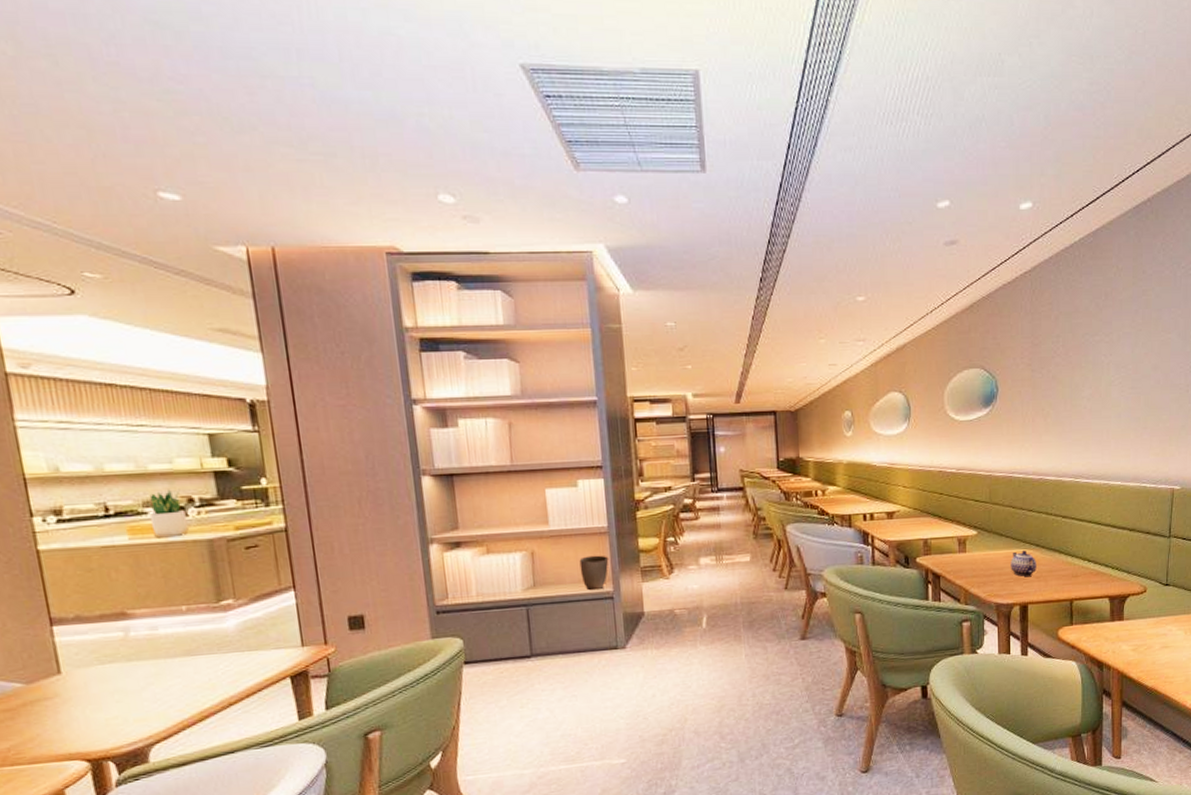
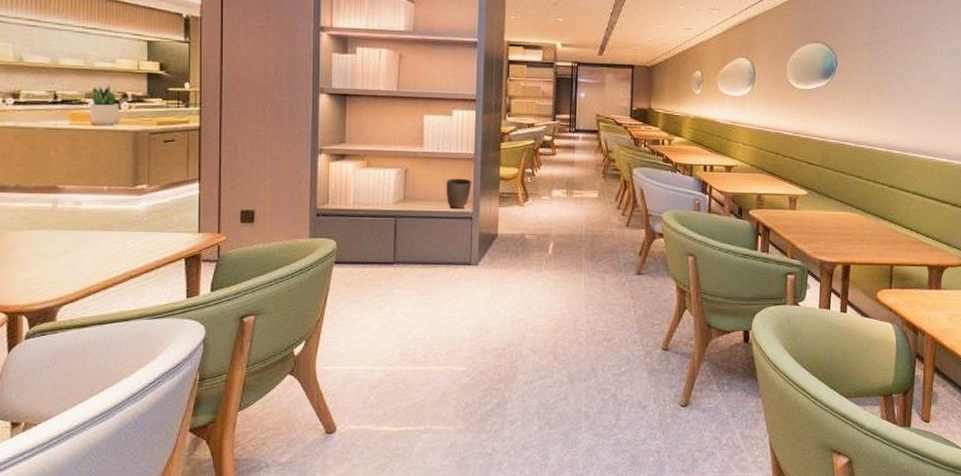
teapot: present [1010,550,1037,577] -> none [836,214,861,238]

